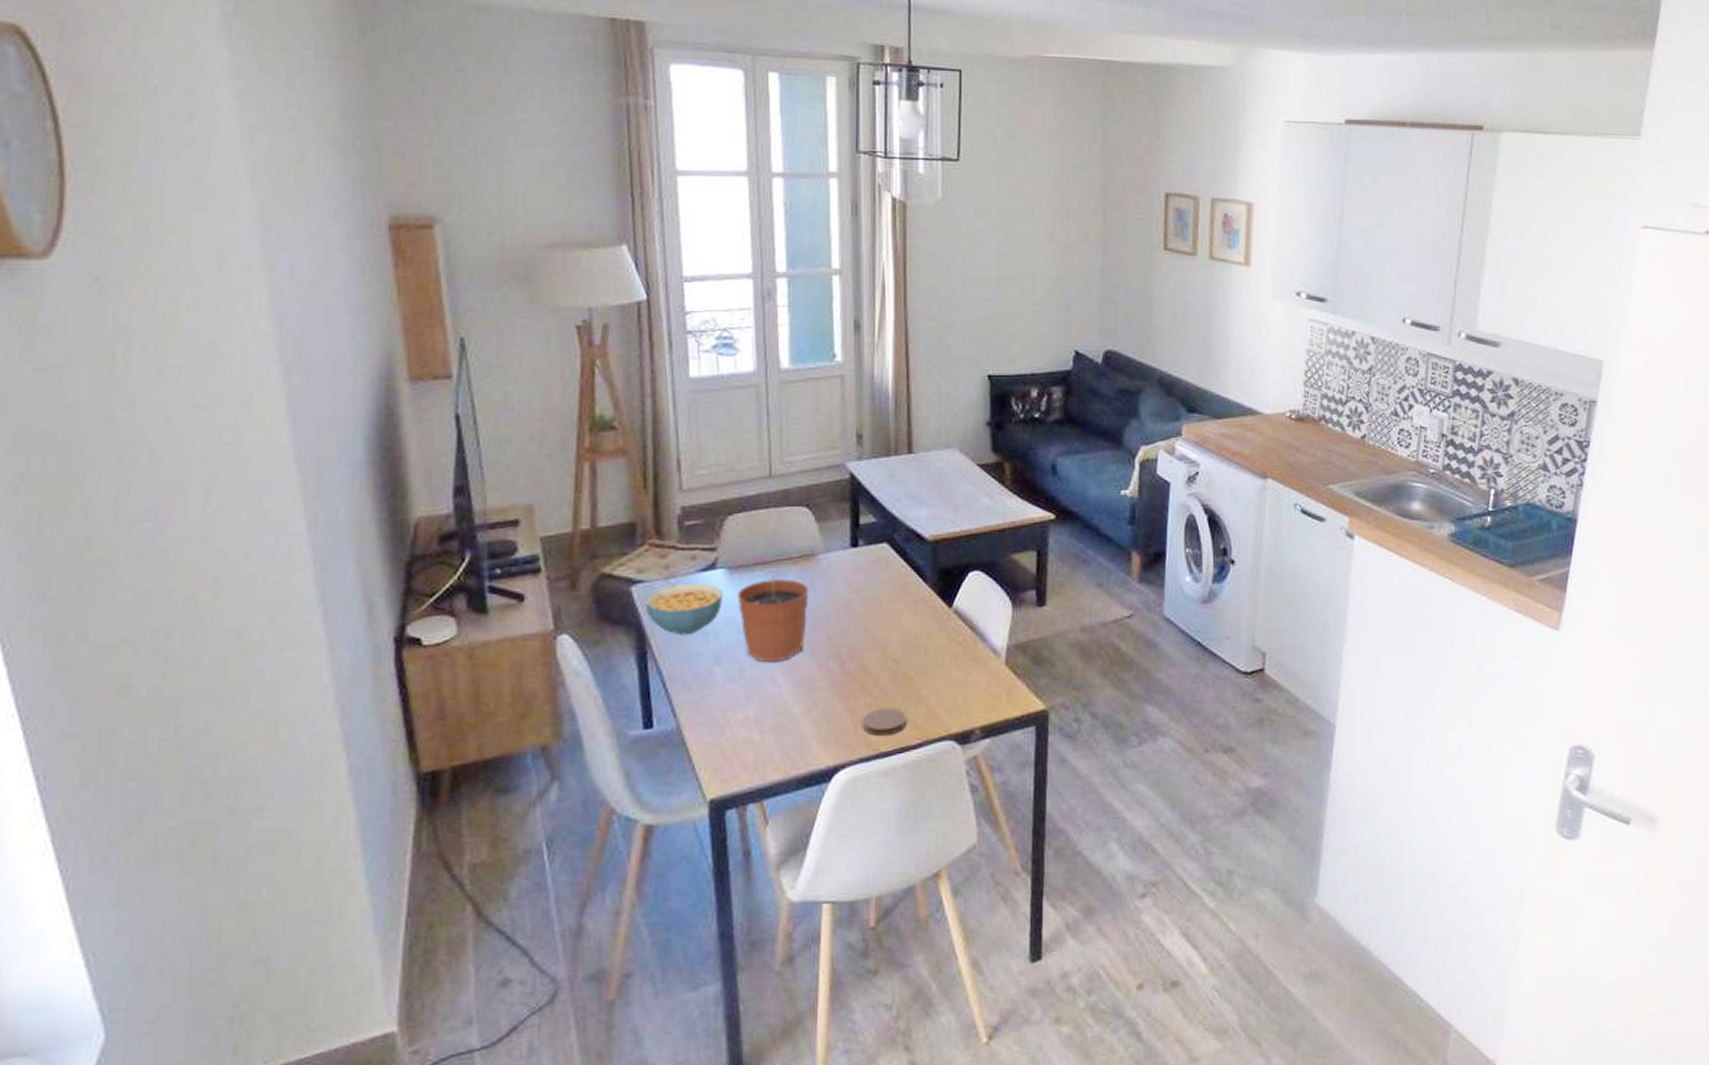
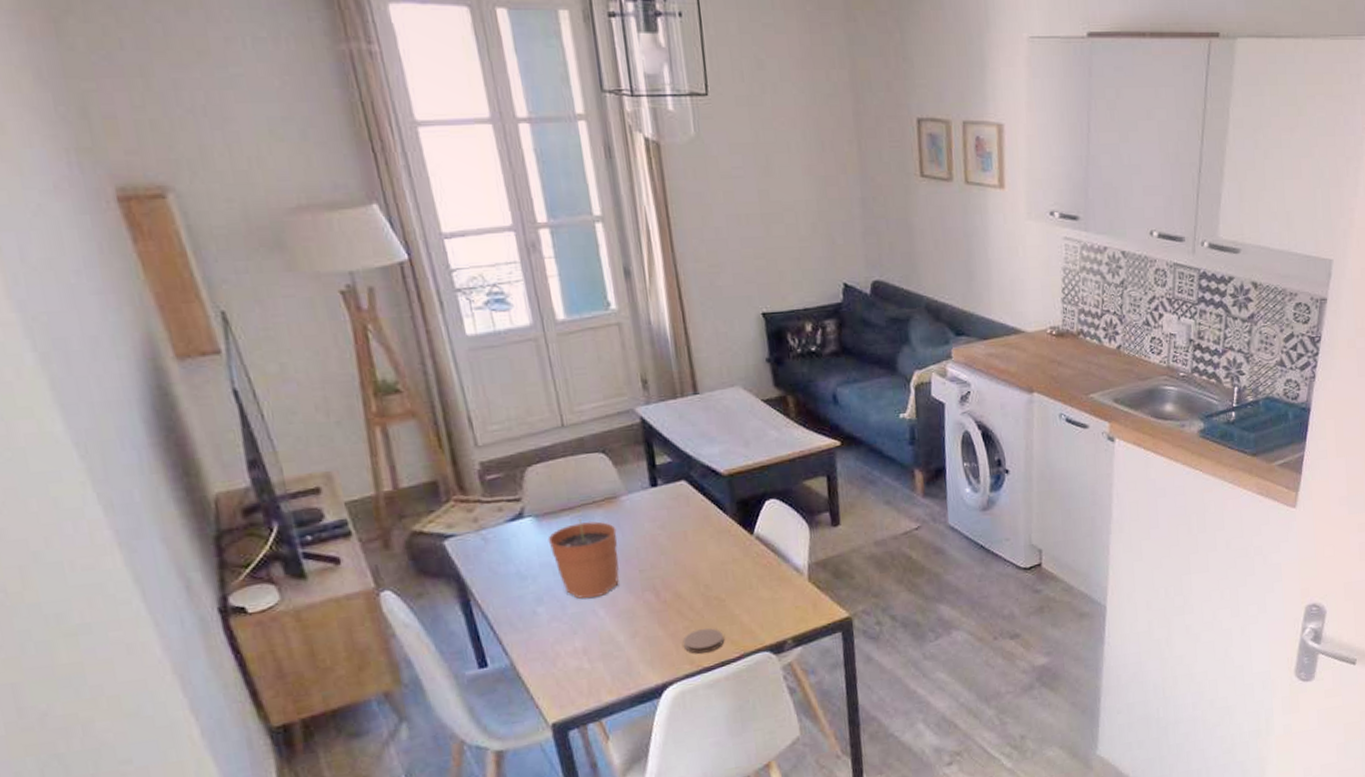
cereal bowl: present [645,583,722,636] -> none [459,532,535,582]

